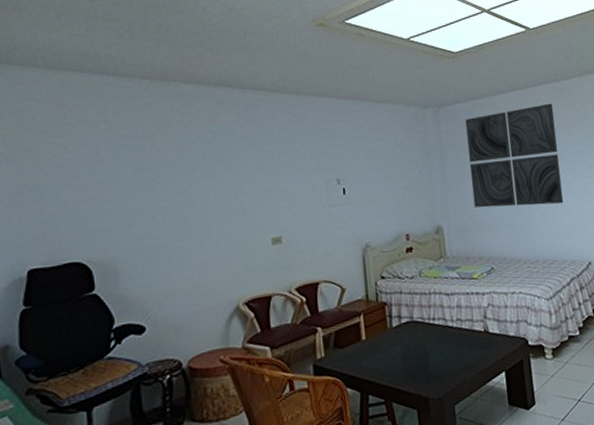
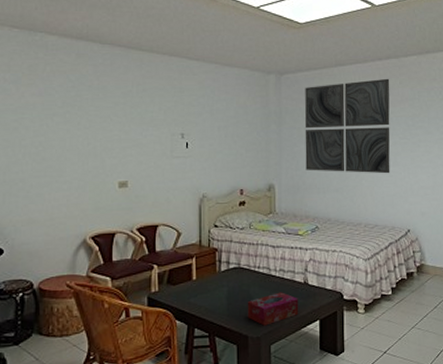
tissue box: none [424,344,482,385] -> present [247,292,299,326]

